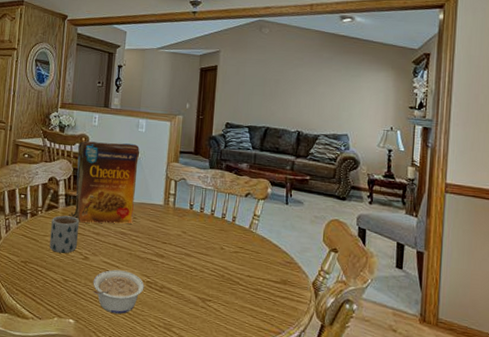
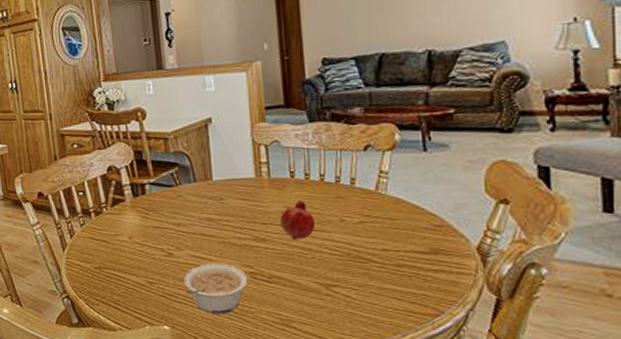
mug: present [49,215,79,254] -> none [120,208,156,253]
cereal box: present [69,141,140,224] -> none [135,108,222,215]
fruit: none [177,228,203,259] -> present [280,200,316,239]

